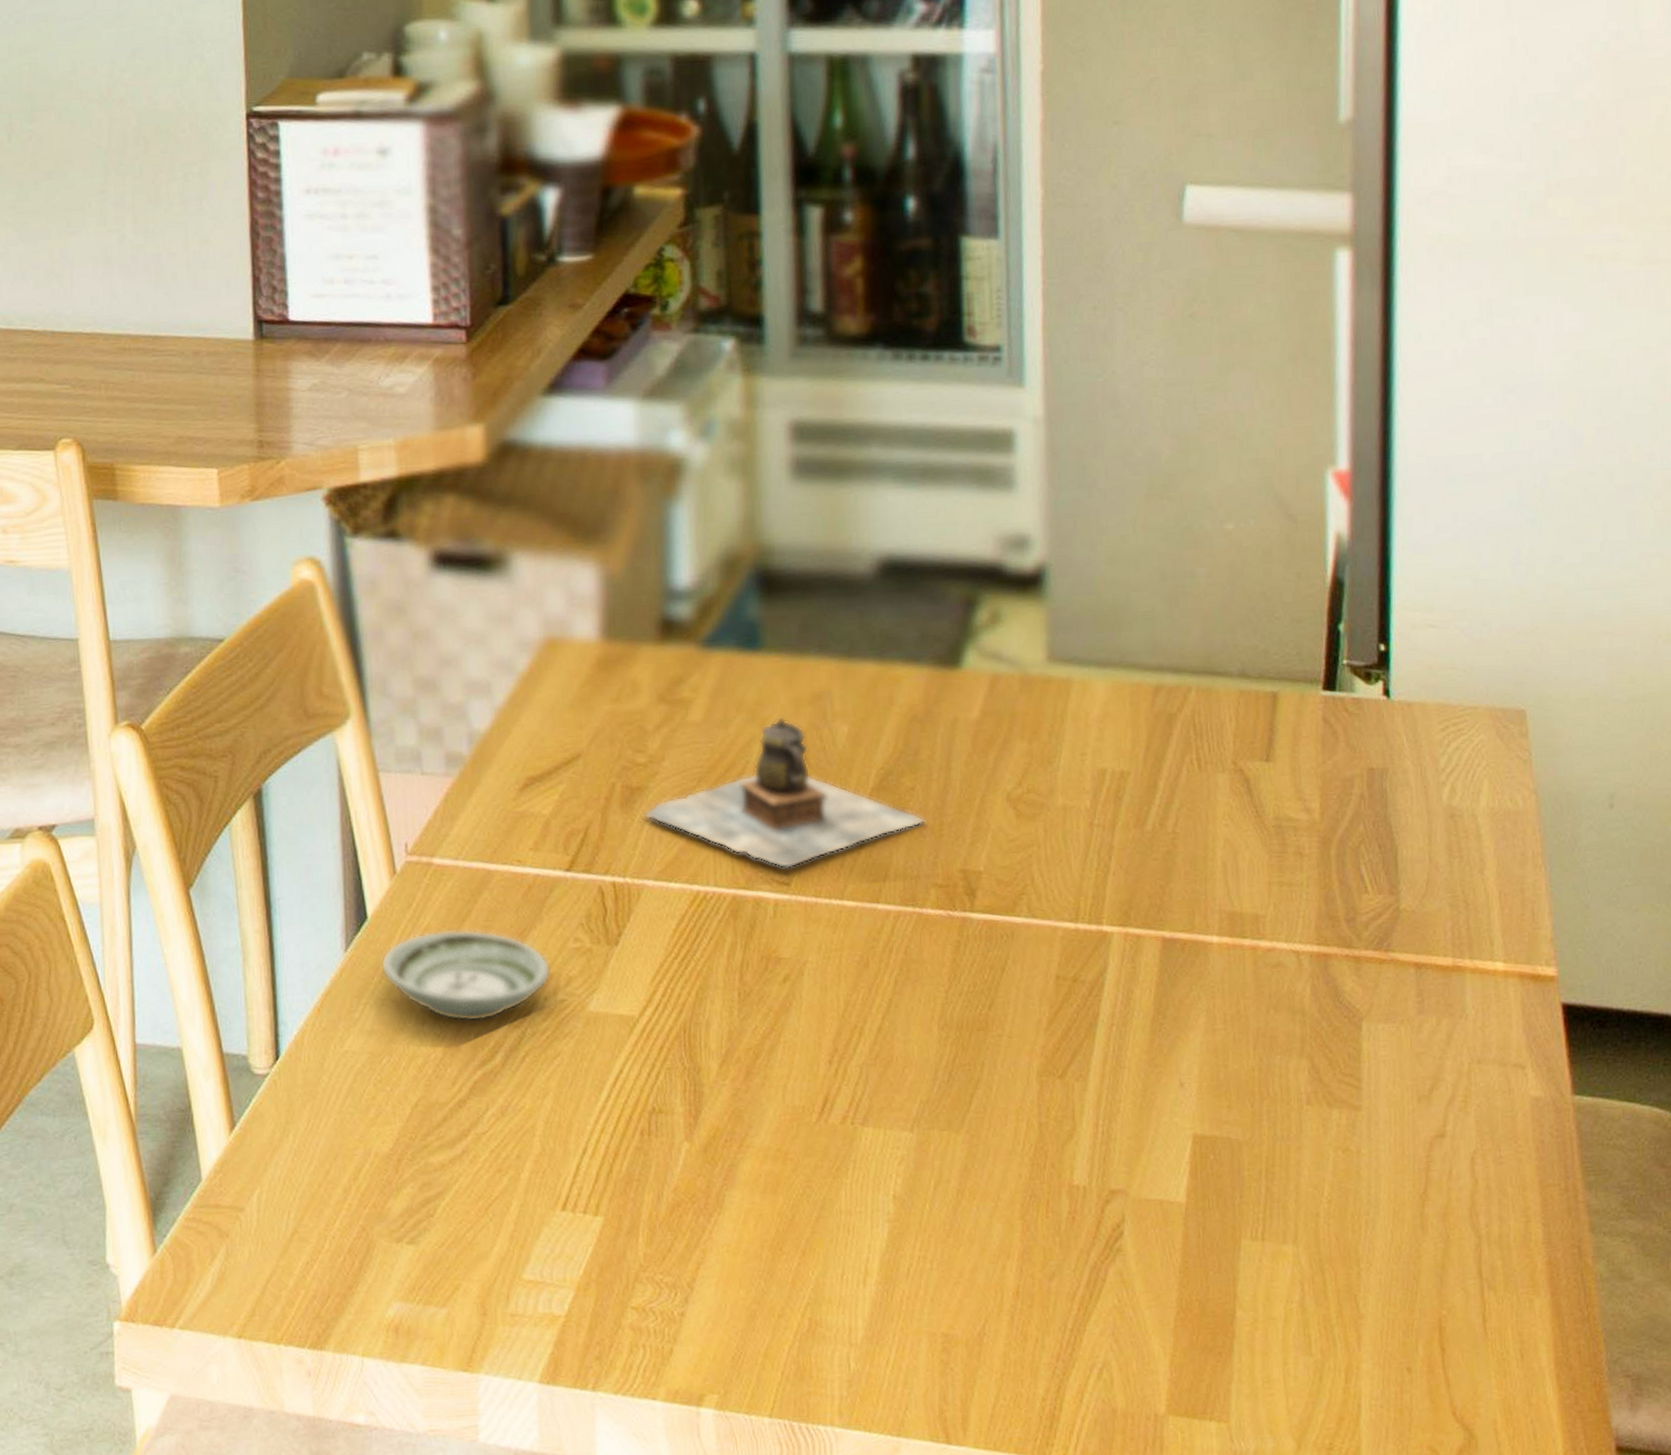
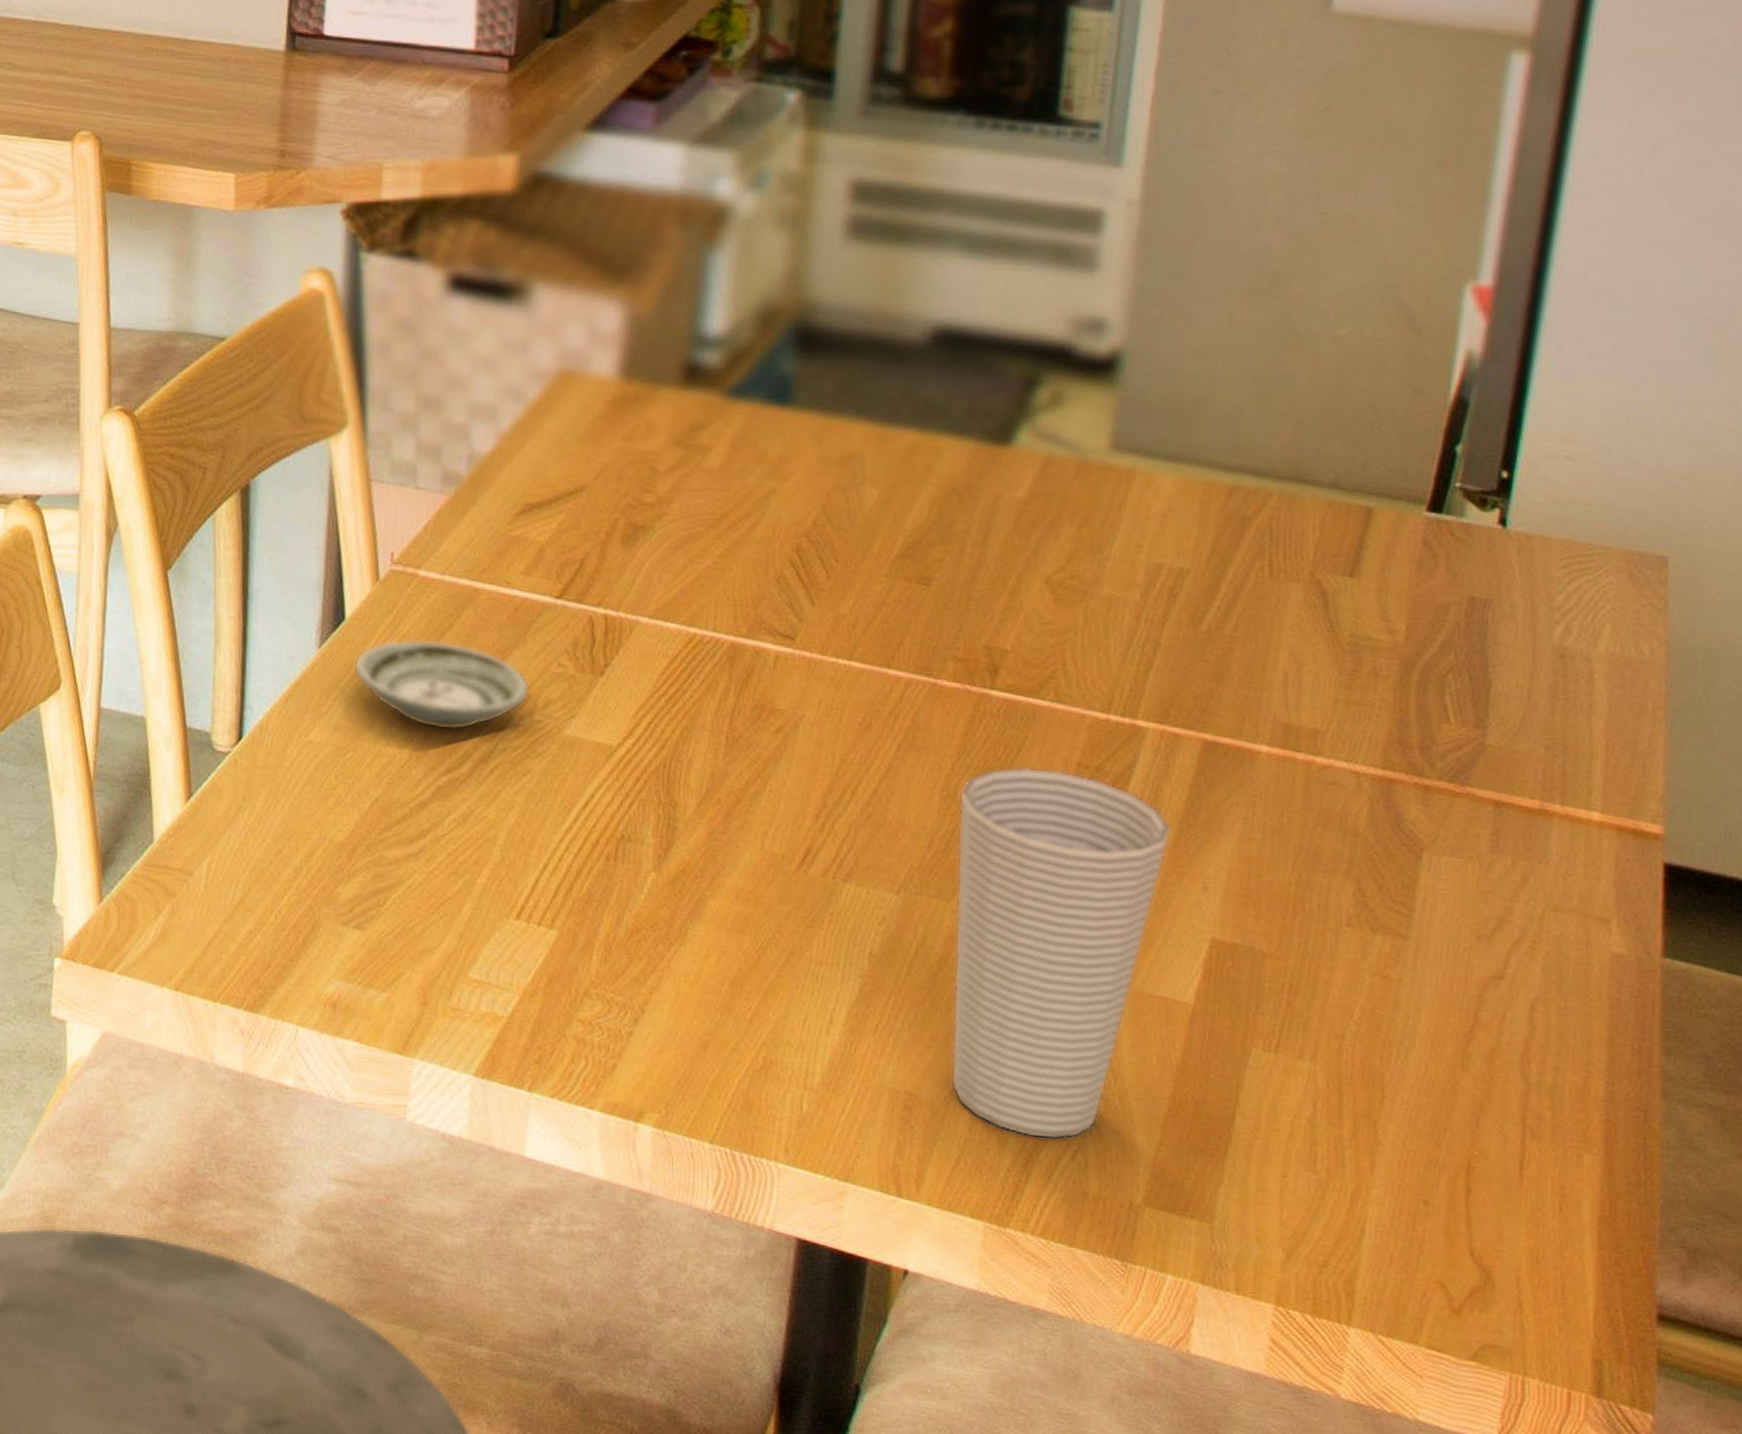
teapot: present [643,717,926,869] -> none [644,474,952,623]
cup: none [955,984,1146,1362] -> present [950,766,1172,1140]

